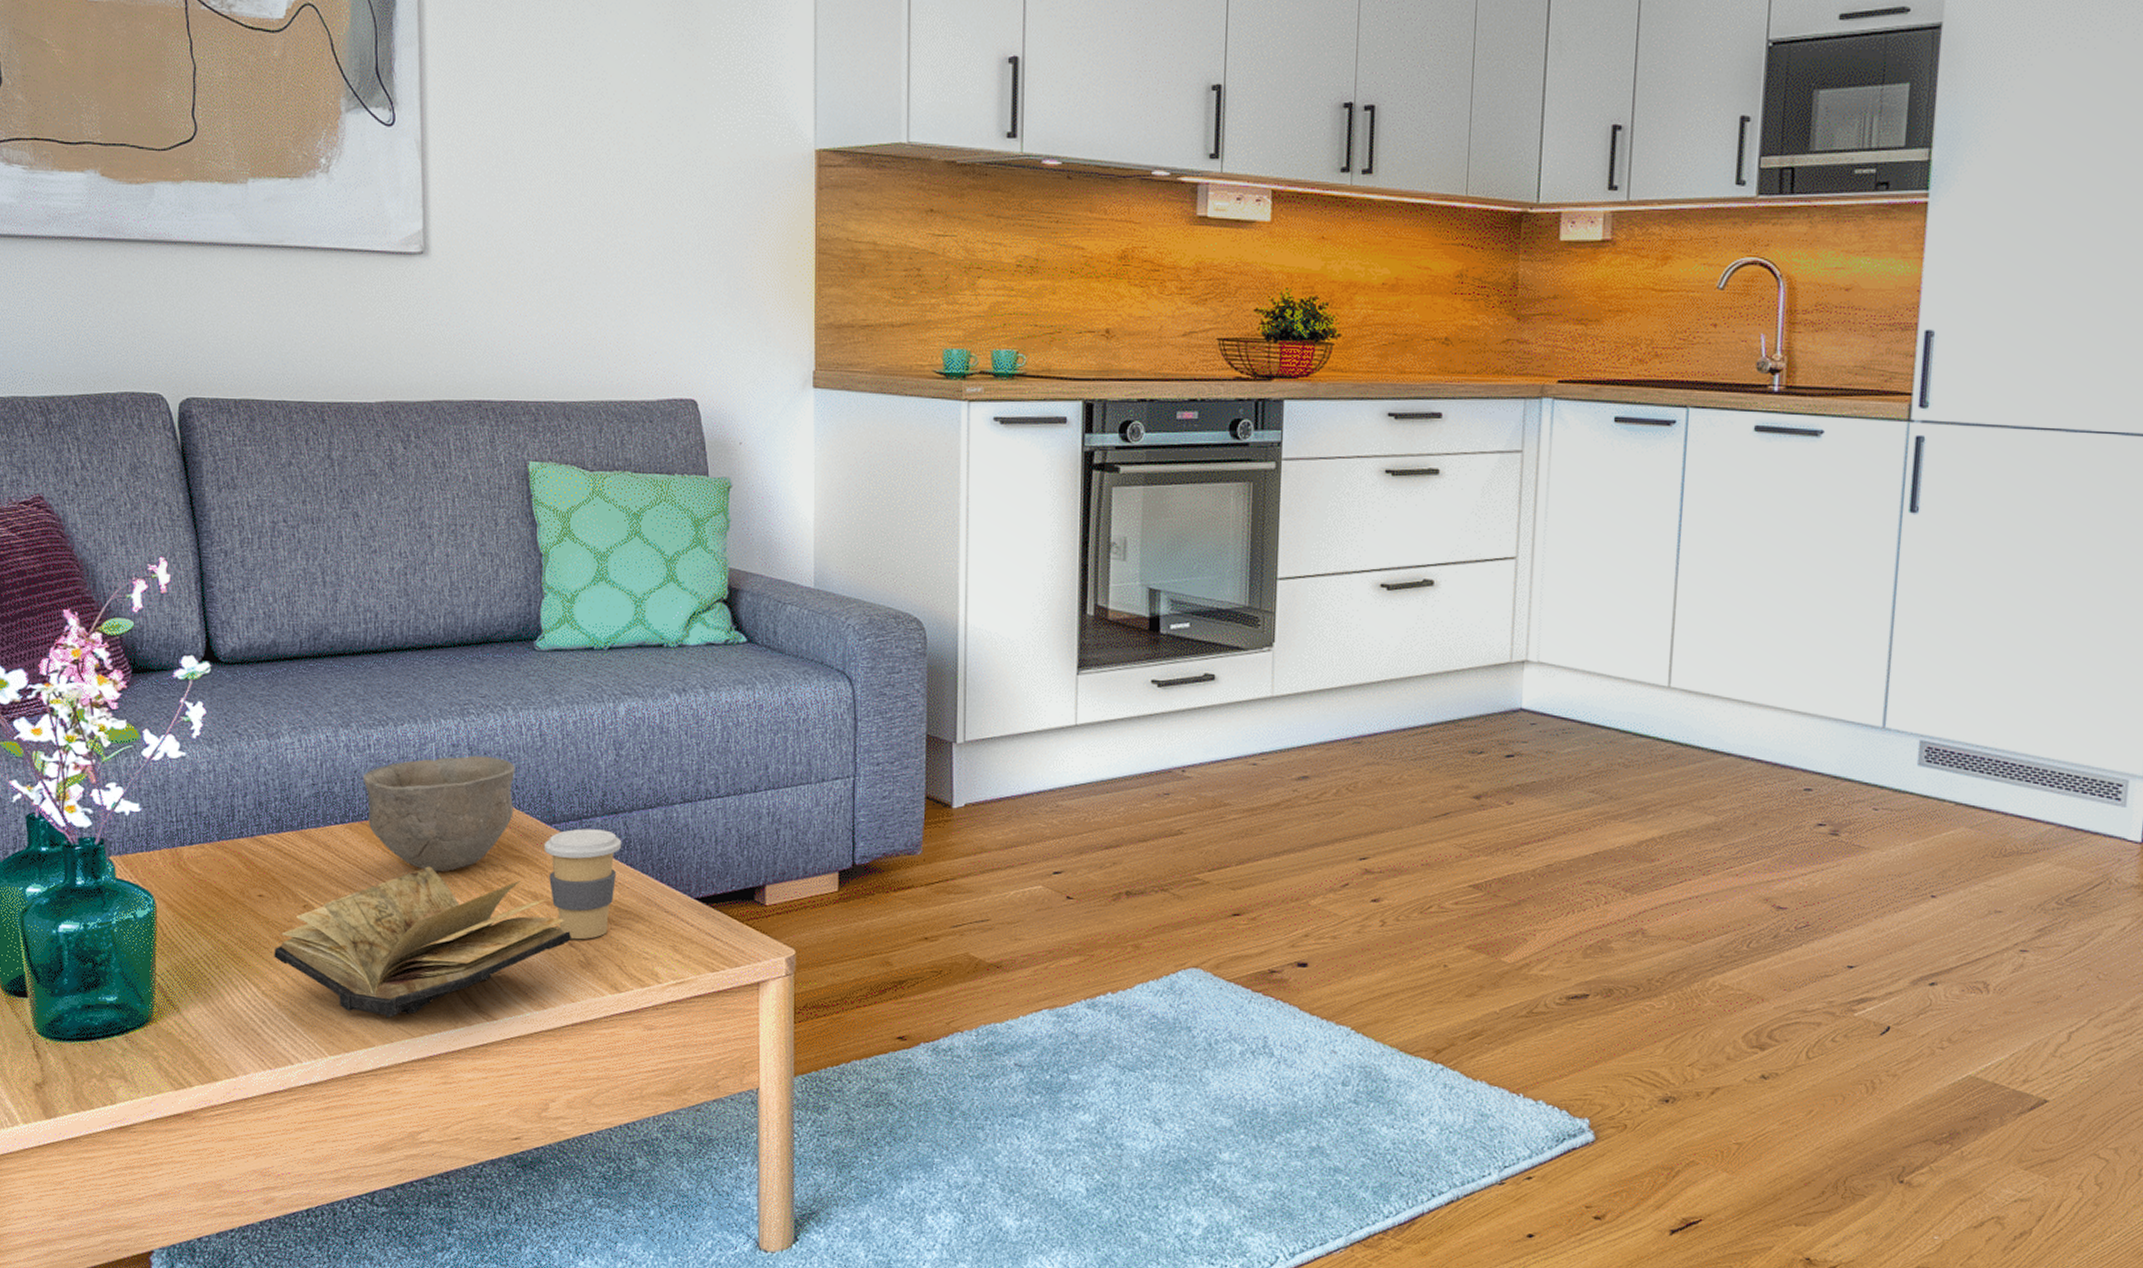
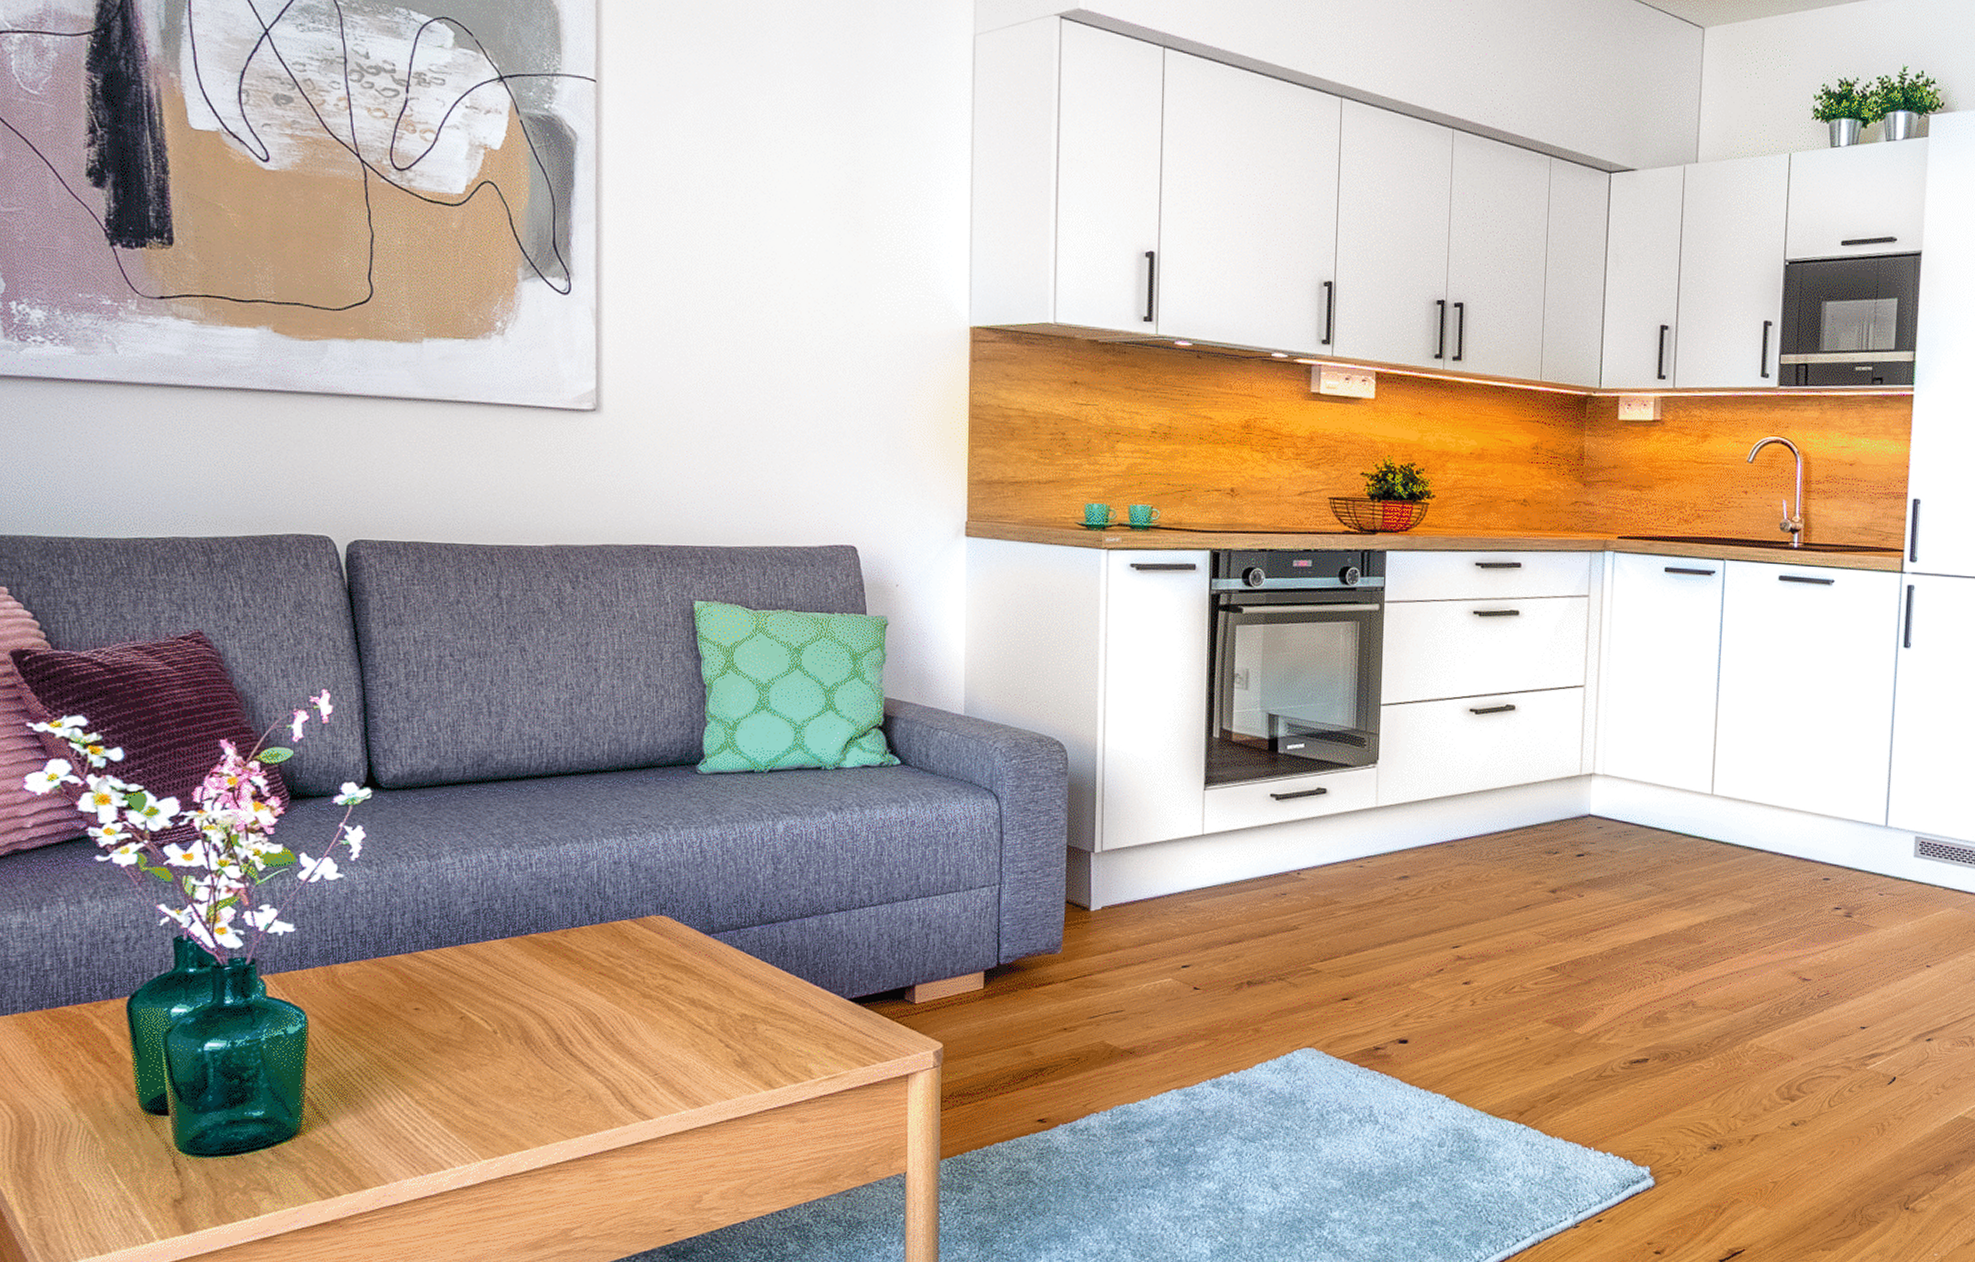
book: present [274,866,571,1019] -> none [429,976,727,1122]
bowl: present [362,755,516,872] -> none [523,872,676,982]
coffee cup: present [543,828,622,940] -> none [702,937,779,1041]

